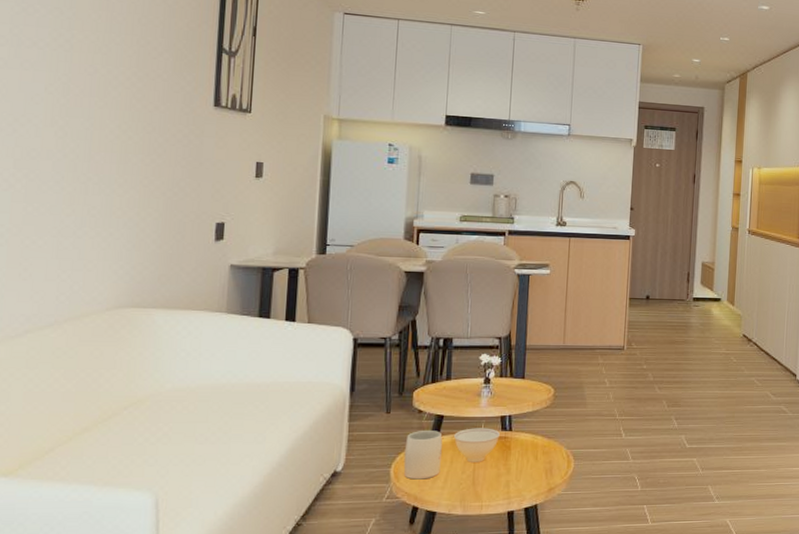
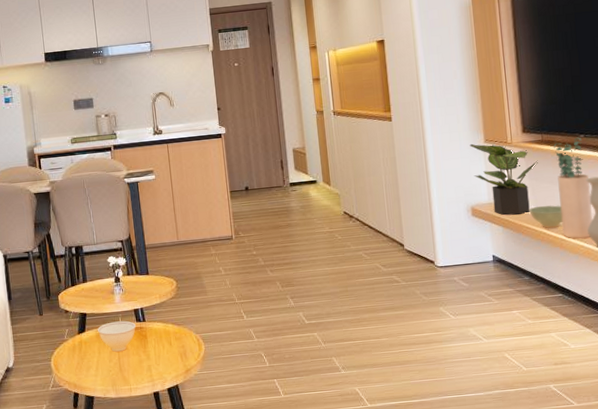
mug: present [403,431,443,480] -> none [59,327,92,370]

